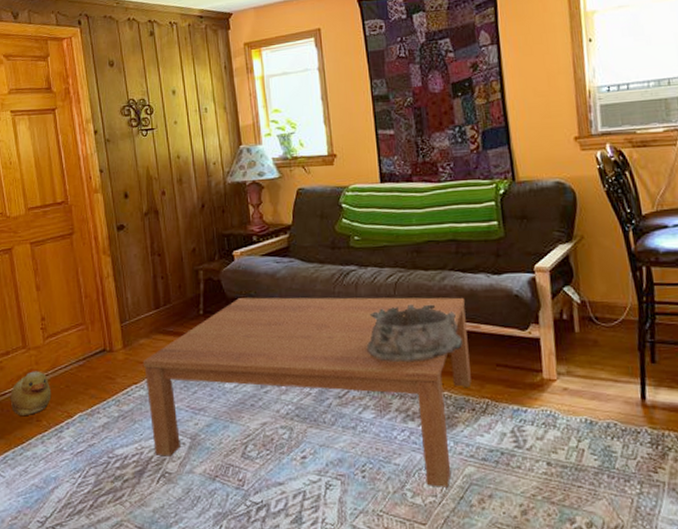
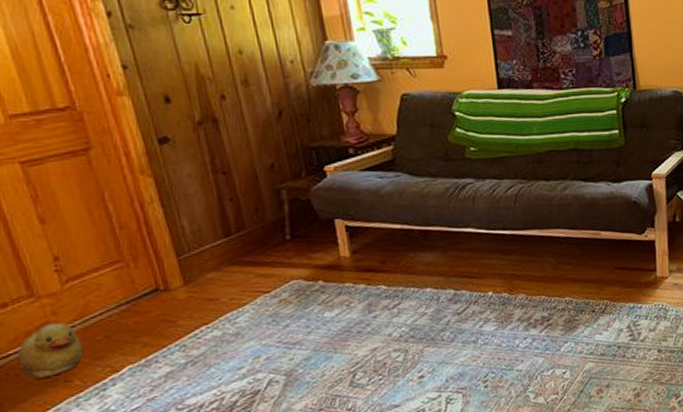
coffee table: present [143,297,472,488] -> none [213,206,592,399]
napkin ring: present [366,304,462,362] -> none [485,214,583,274]

